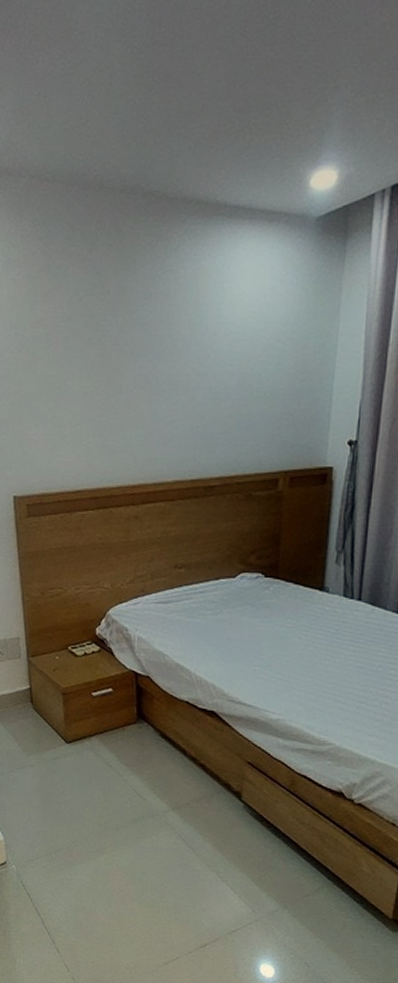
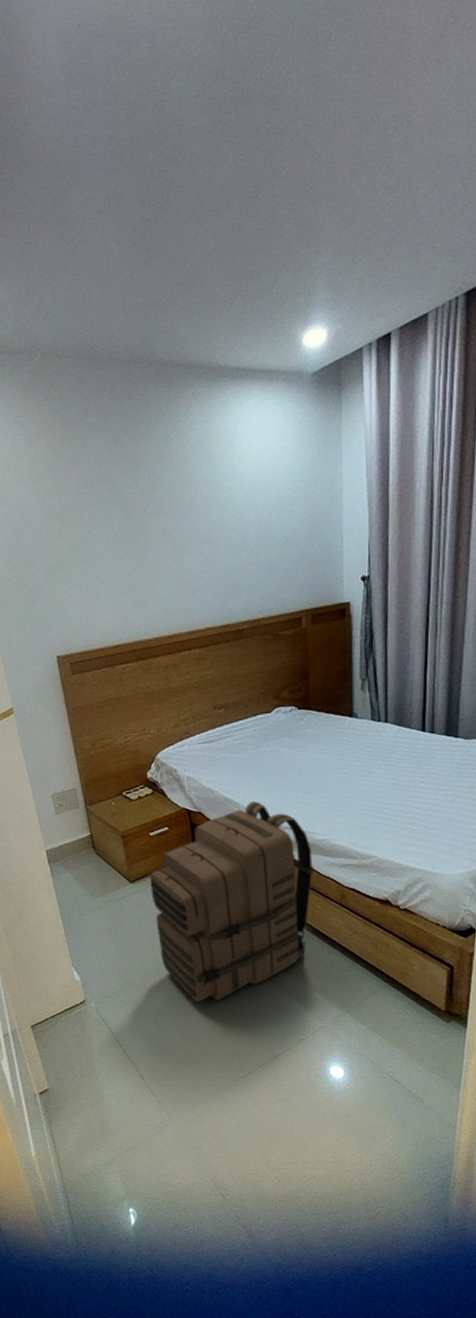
backpack: none [87,669,265,879] -> present [150,800,314,1003]

